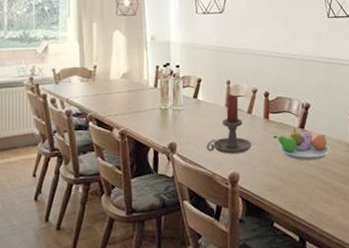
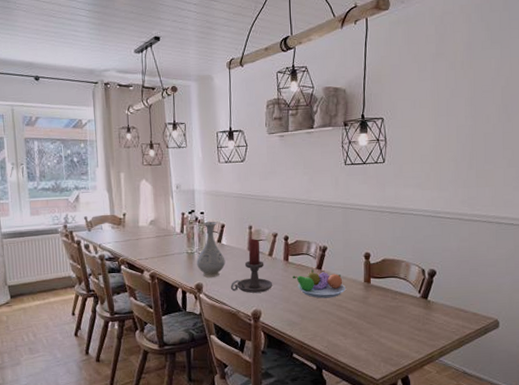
vase: none [171,75,202,136] -> present [197,221,226,278]

